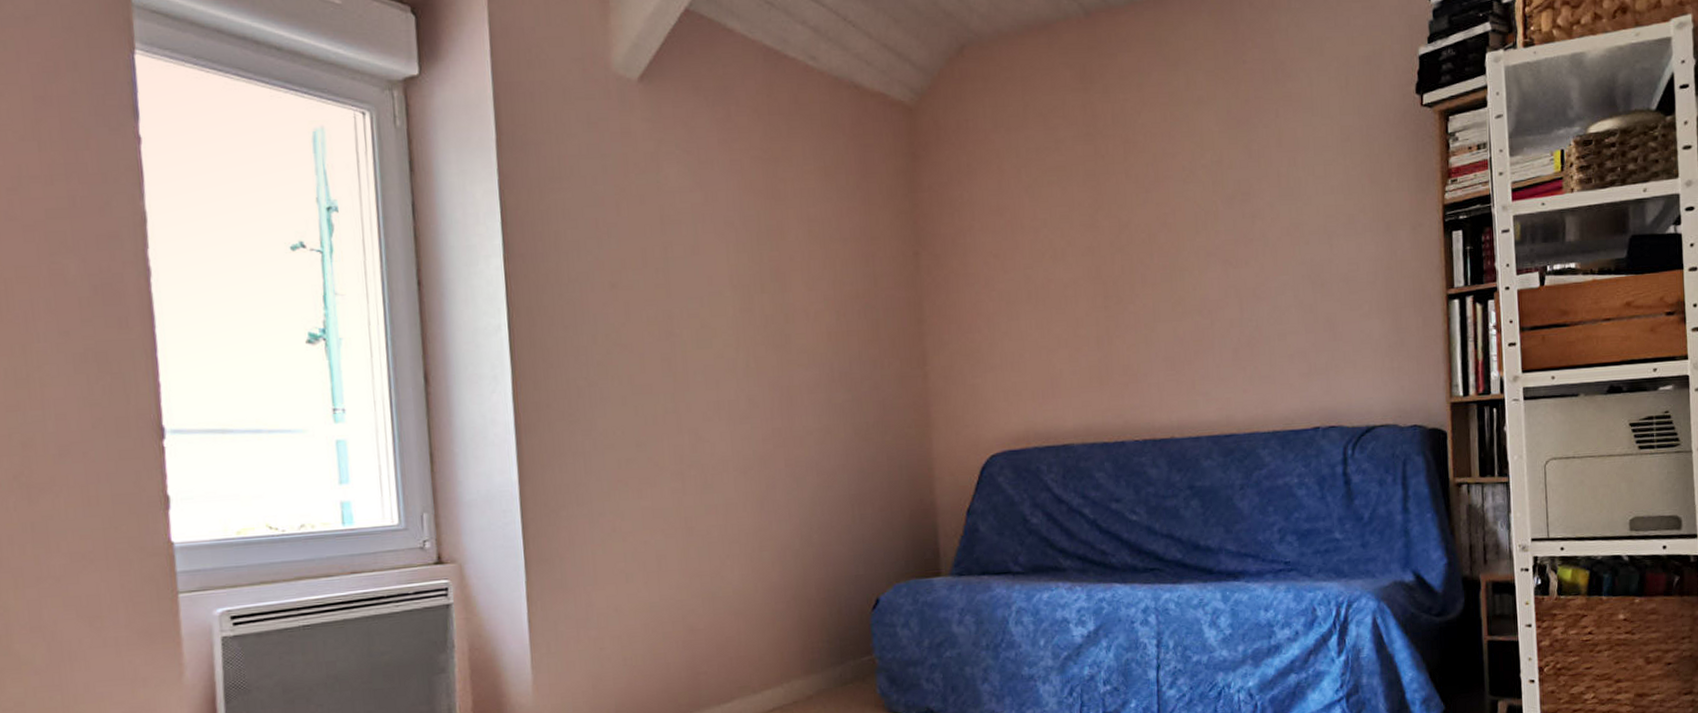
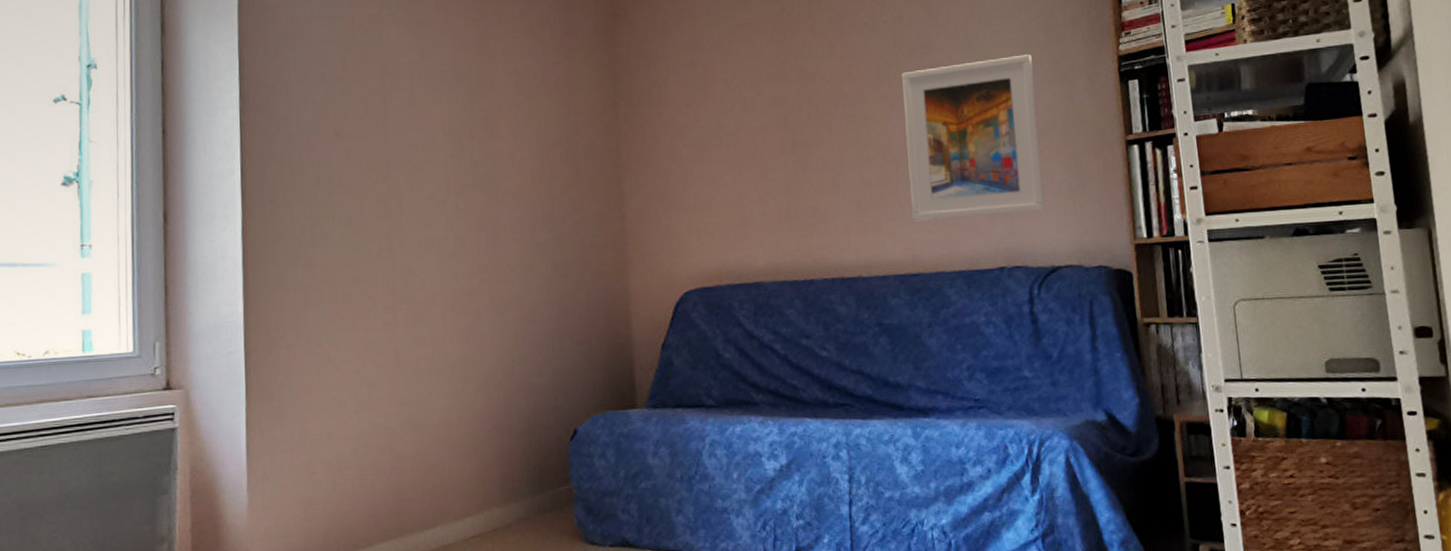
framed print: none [1220,202,1362,380] -> present [902,54,1045,221]

